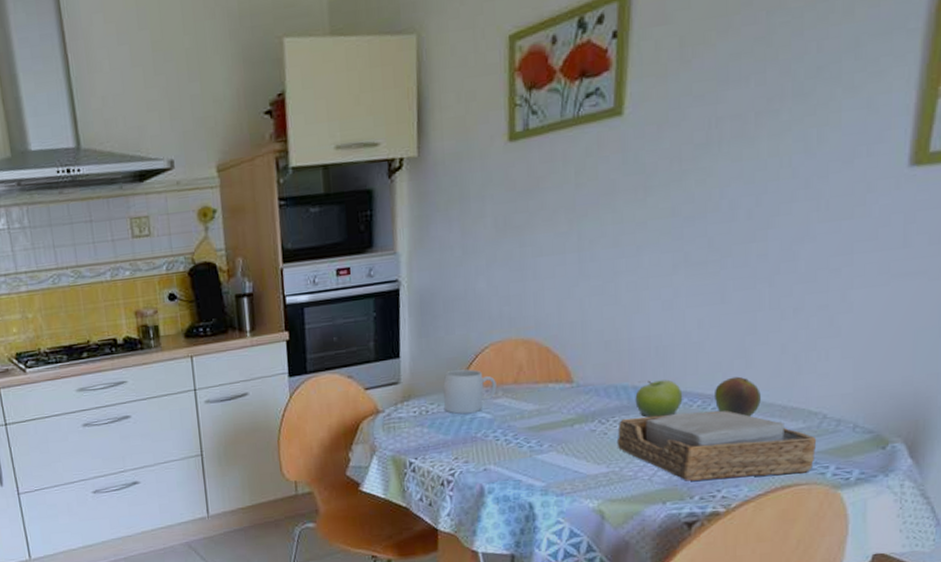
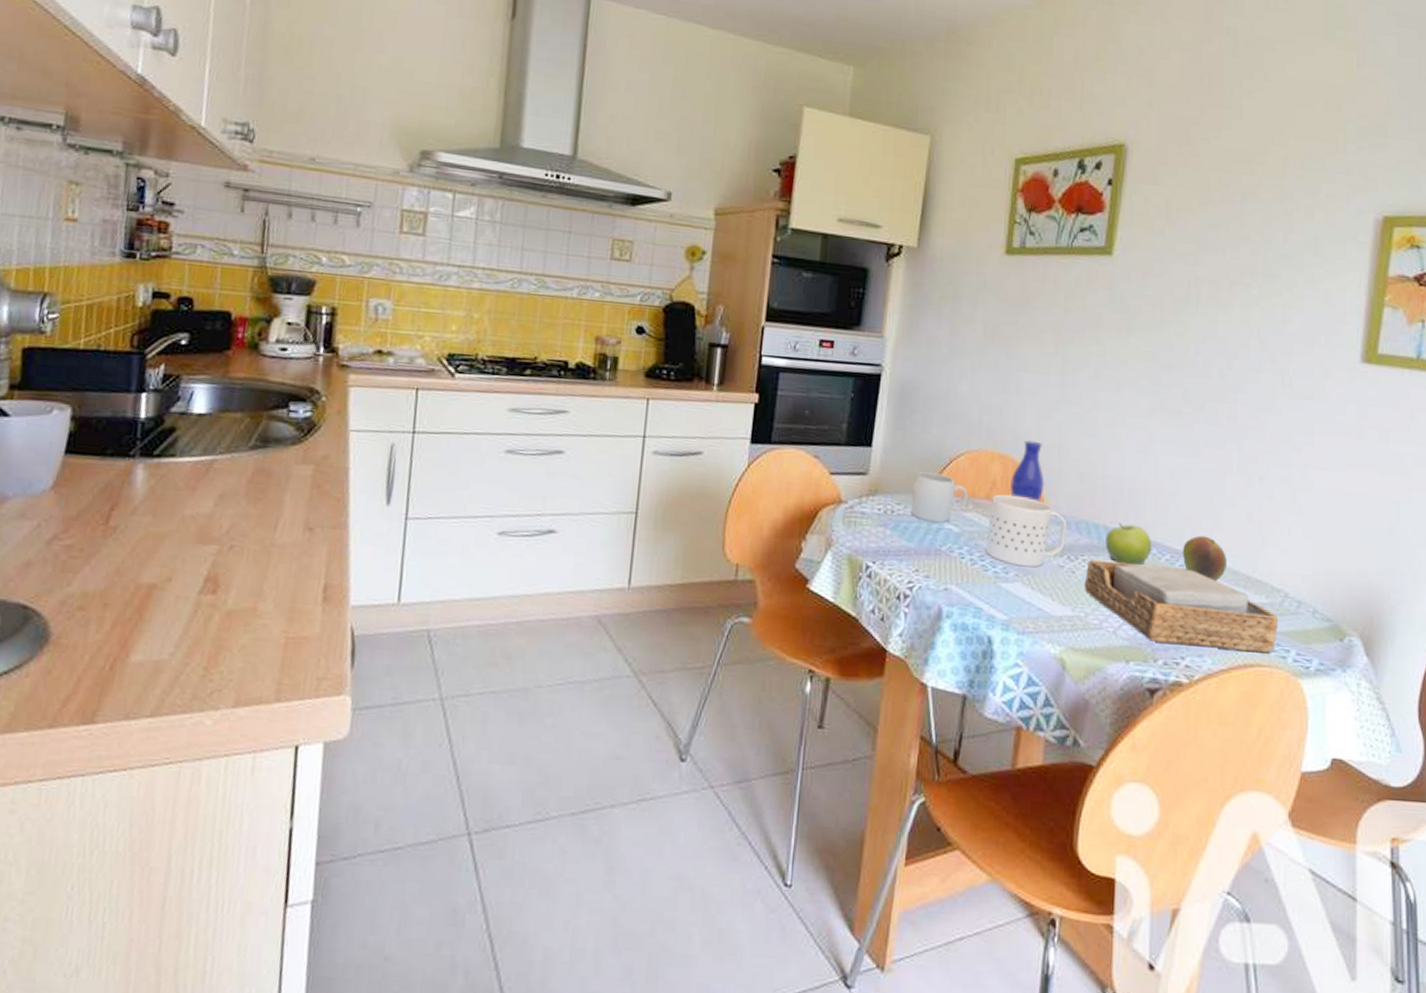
mug: none [518,374,596,438] -> present [985,494,1067,568]
vase: none [536,320,571,377] -> present [1010,440,1045,502]

